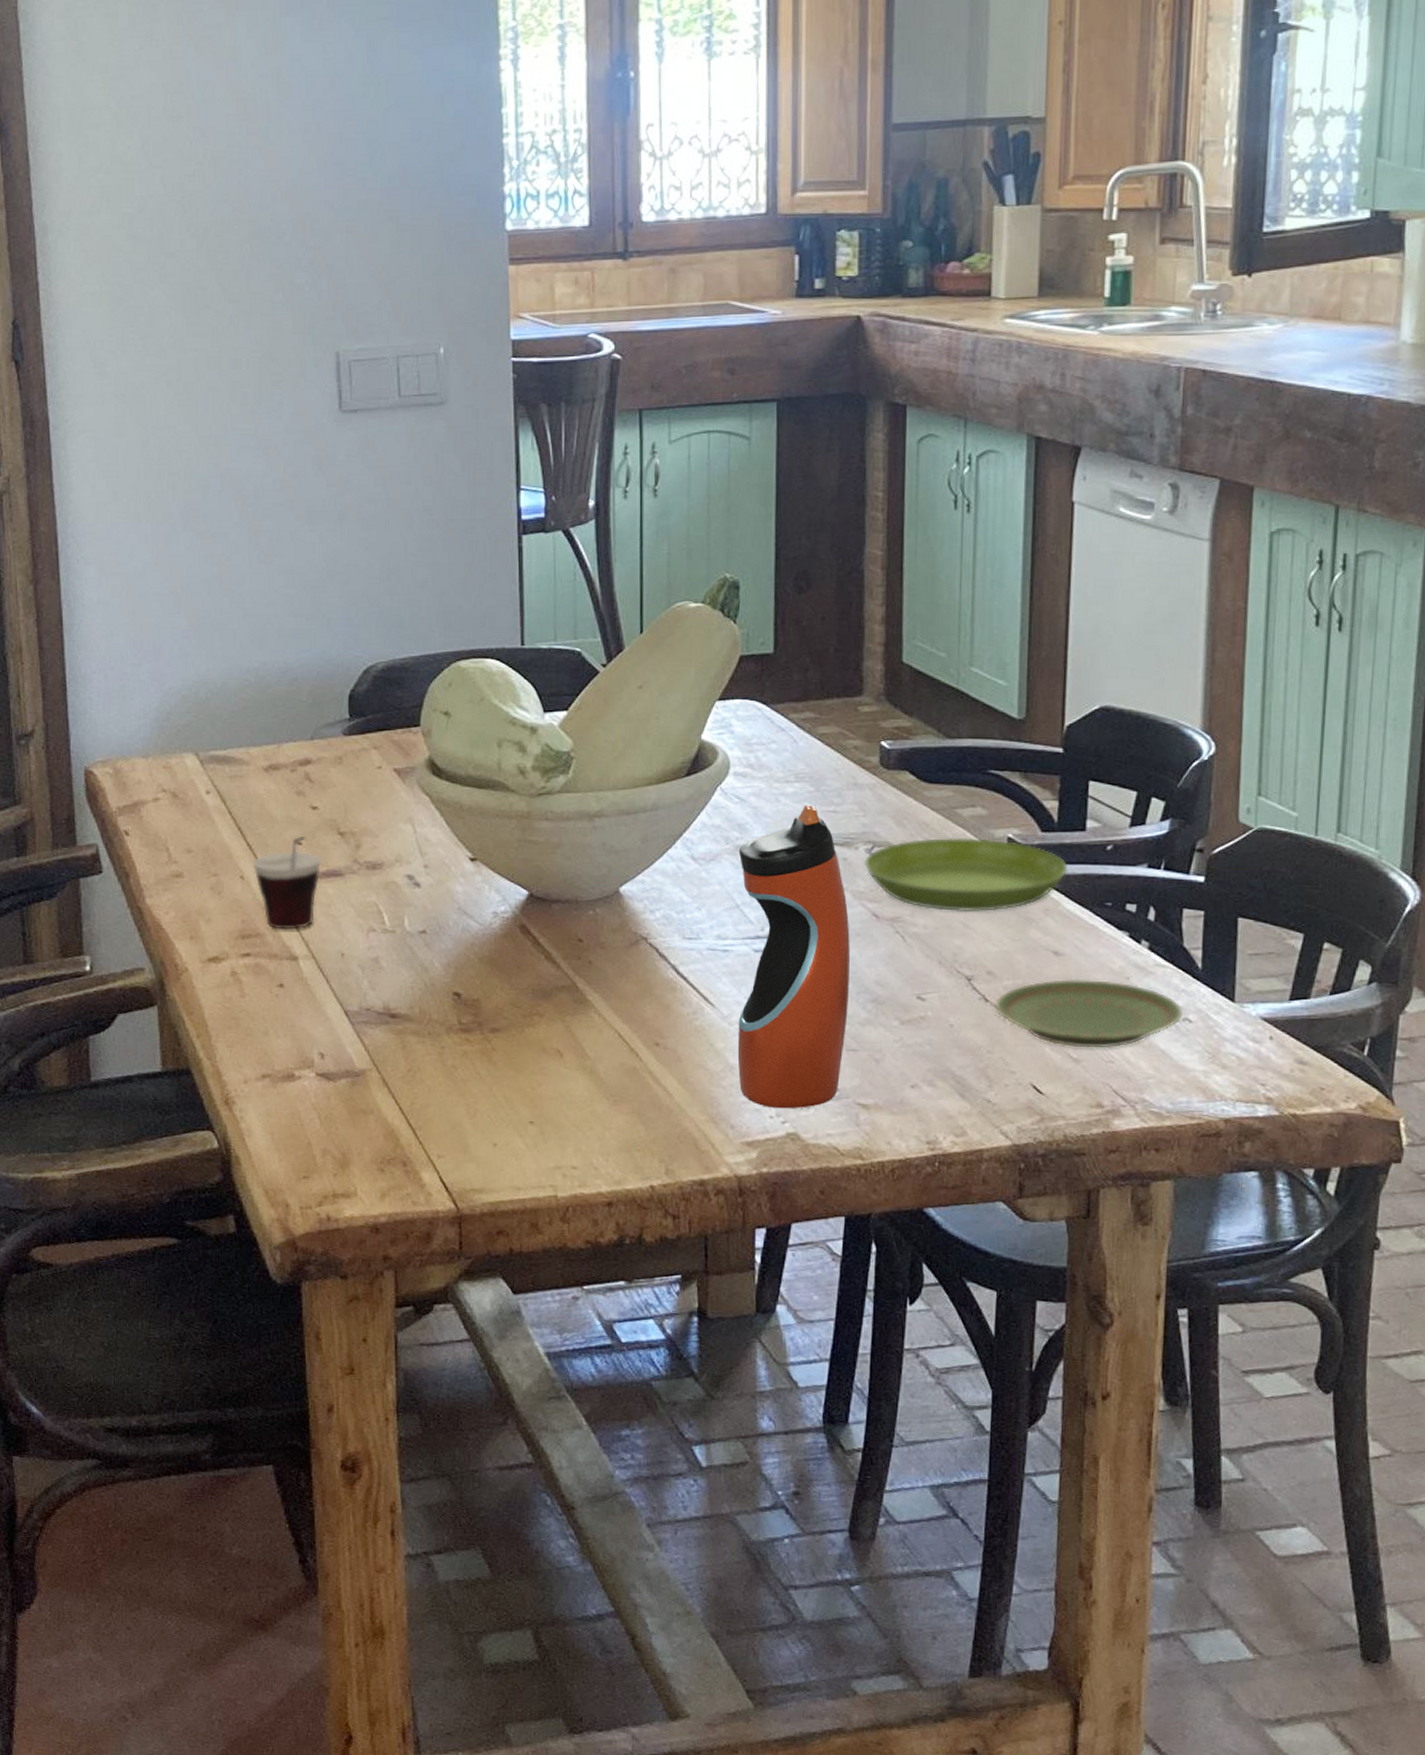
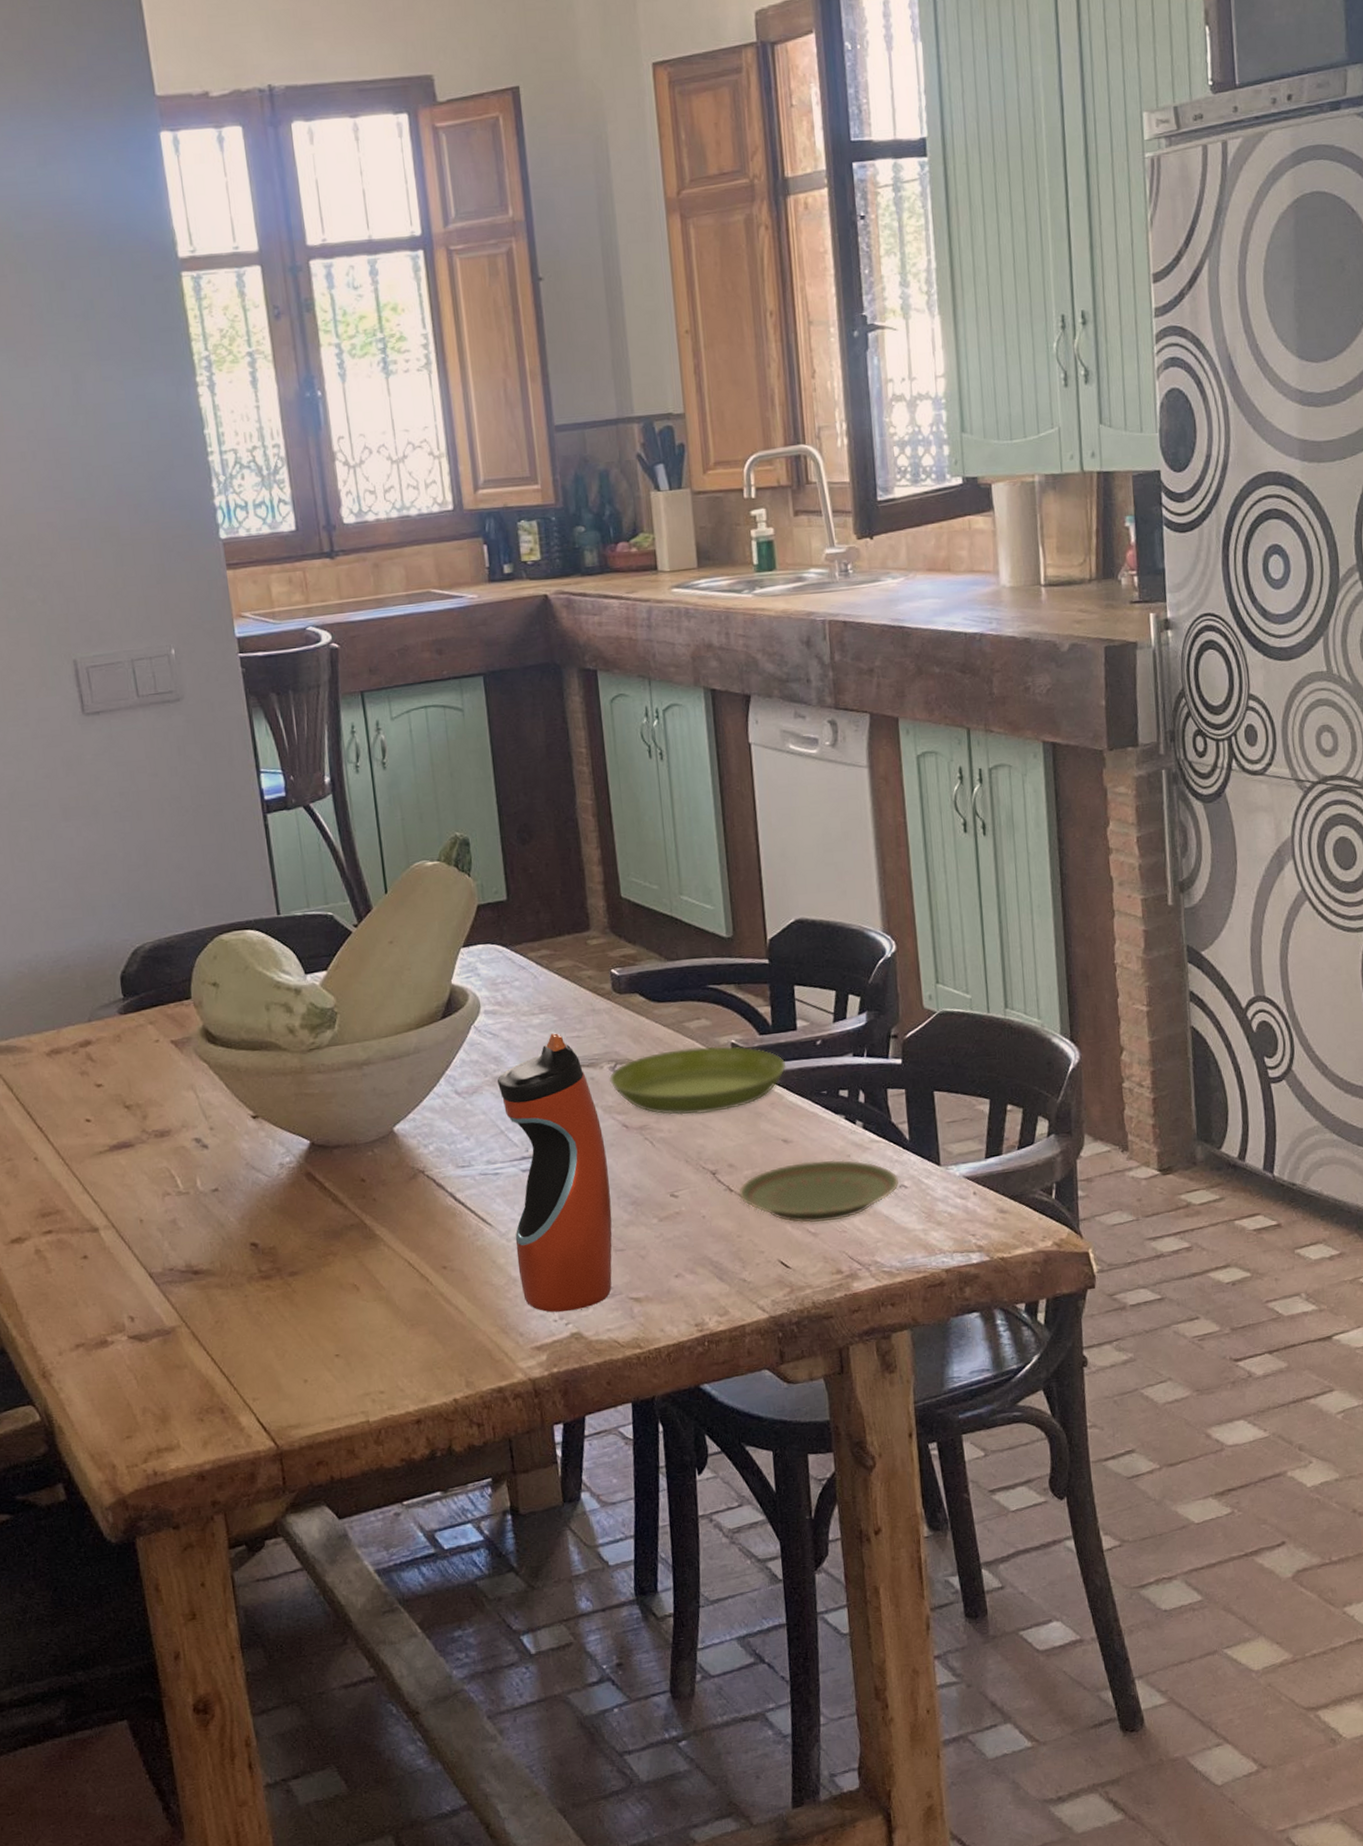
cup: present [252,835,322,930] -> none [45,1113,112,1205]

